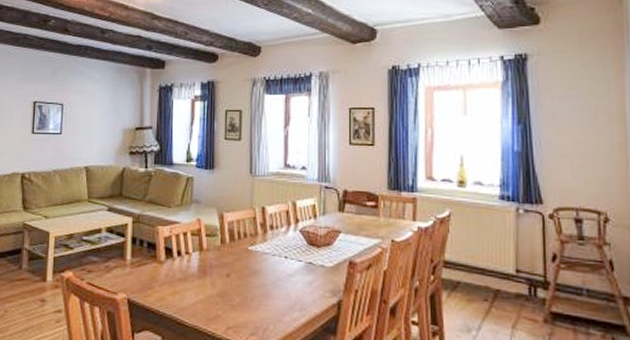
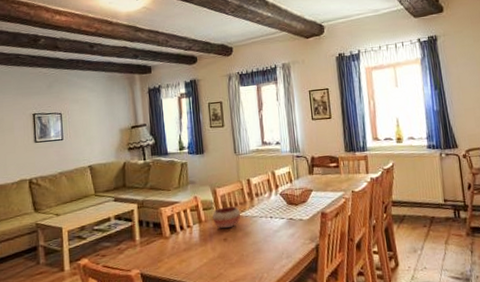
bowl: none [215,236,250,263] -> present [212,206,241,229]

